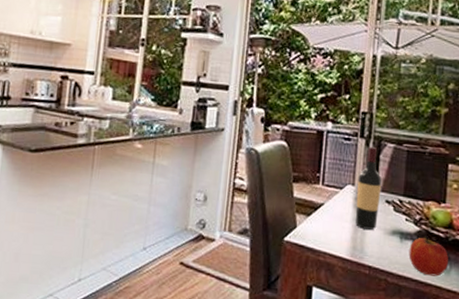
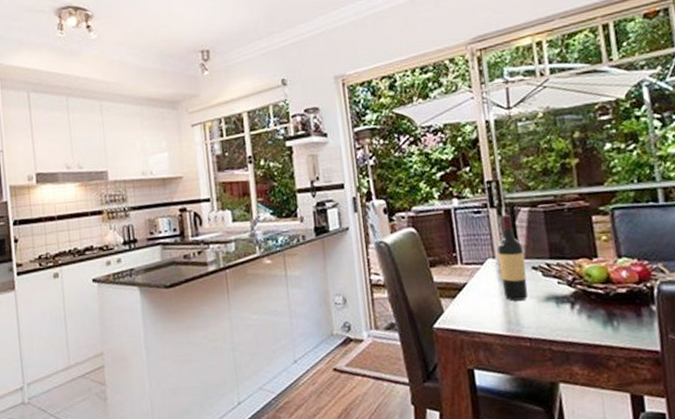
apple: present [409,237,448,277] -> none [568,297,615,337]

